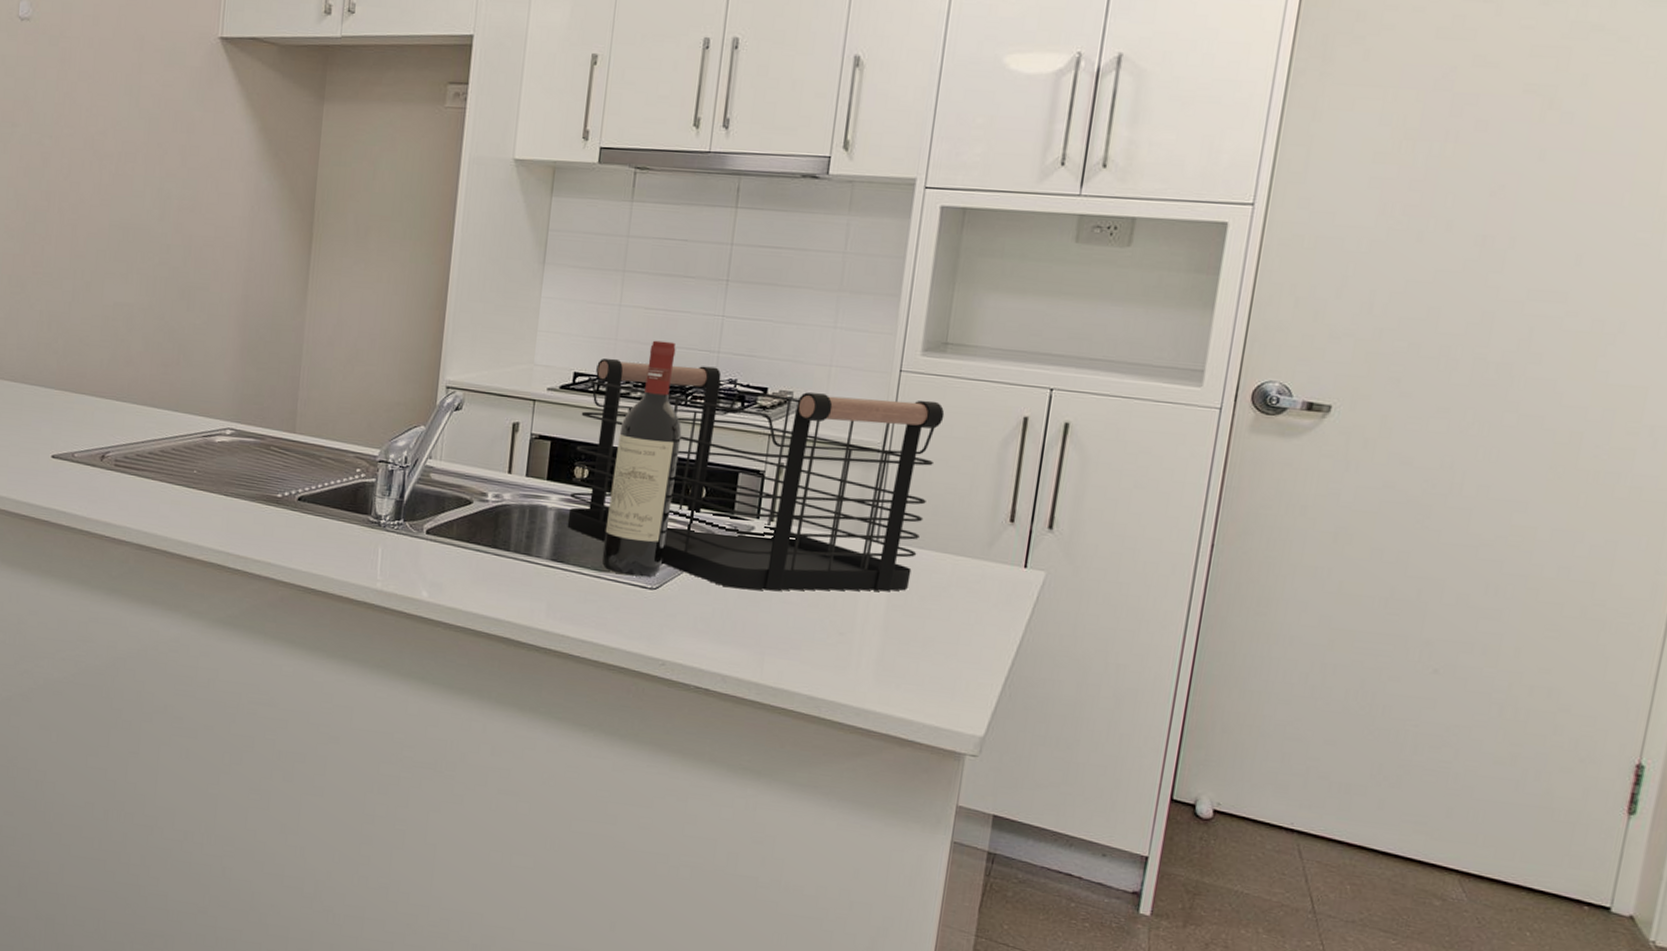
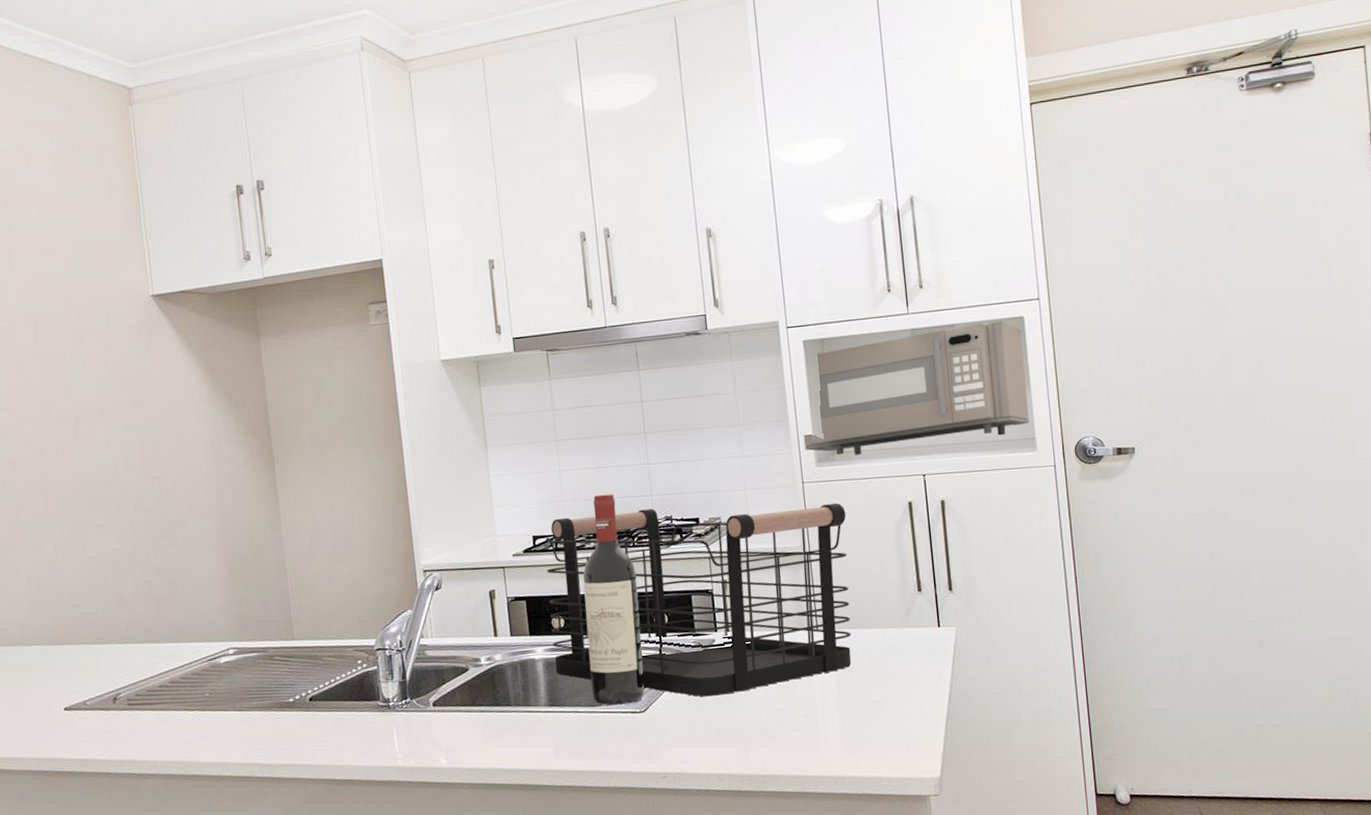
microwave: none [913,220,1220,361] -> present [804,320,1030,455]

